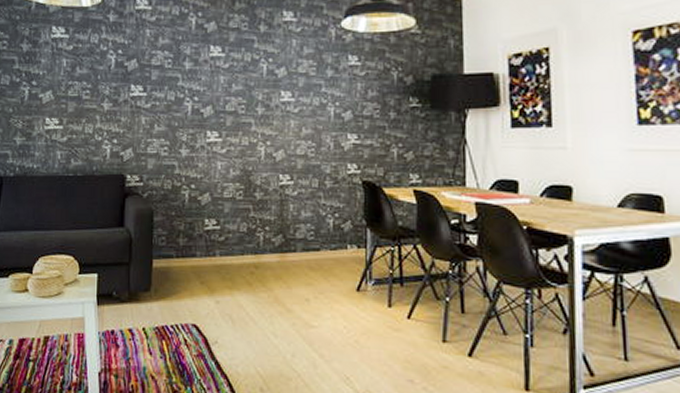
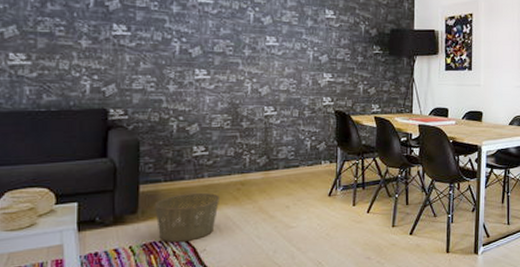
basket: none [166,272,231,330] -> present [154,192,219,243]

